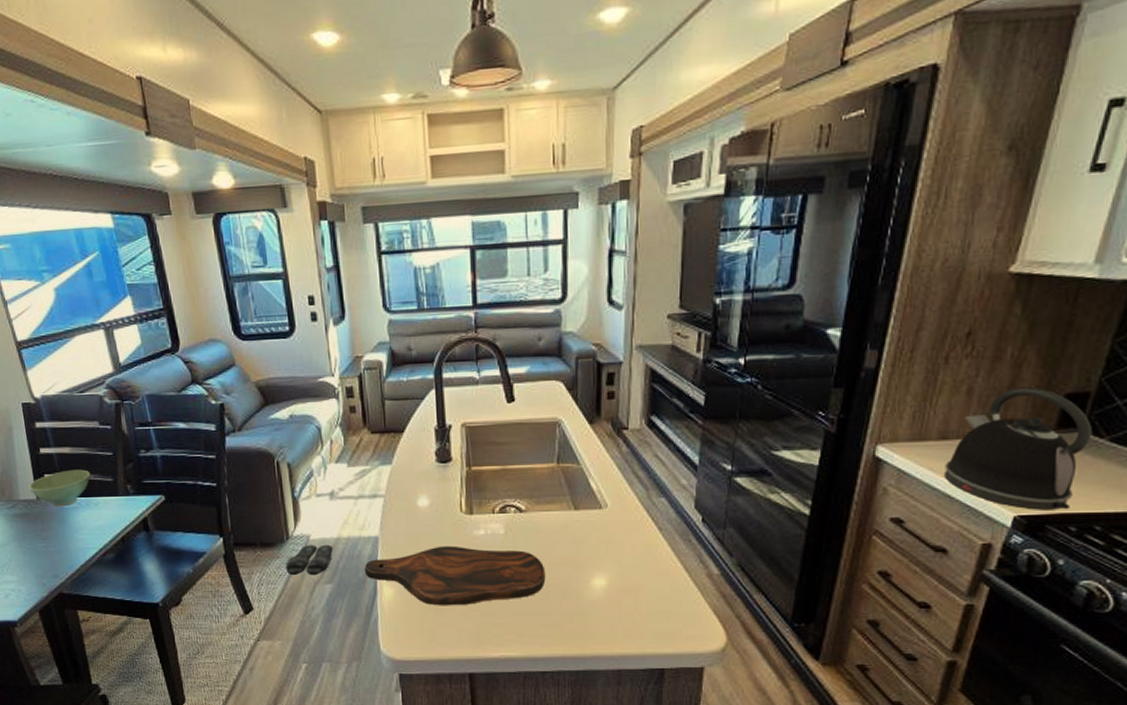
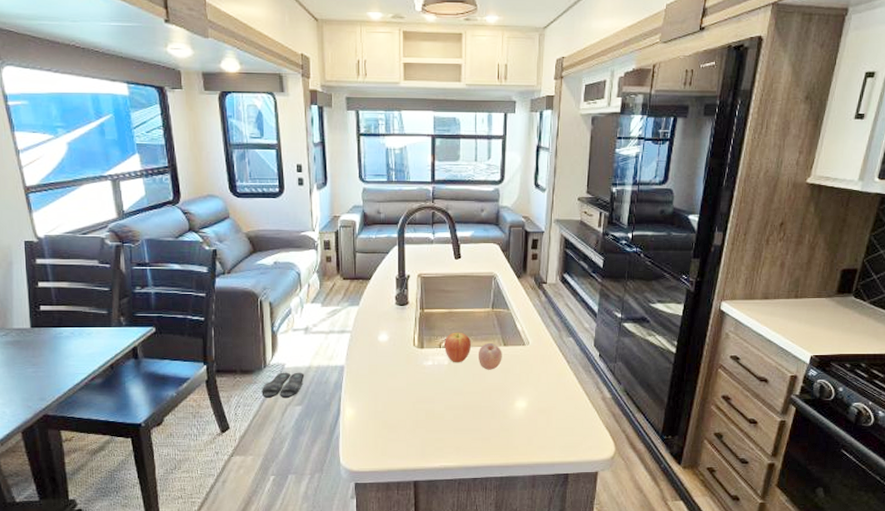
bowl: present [28,469,91,507] -> none [23,302,86,336]
cutting board: present [364,546,546,606] -> none [330,374,479,425]
fruit: none [499,493,533,532] -> present [444,332,472,363]
fruit: none [541,505,573,540] -> present [478,342,502,370]
kettle: present [944,387,1093,510] -> none [766,263,859,352]

